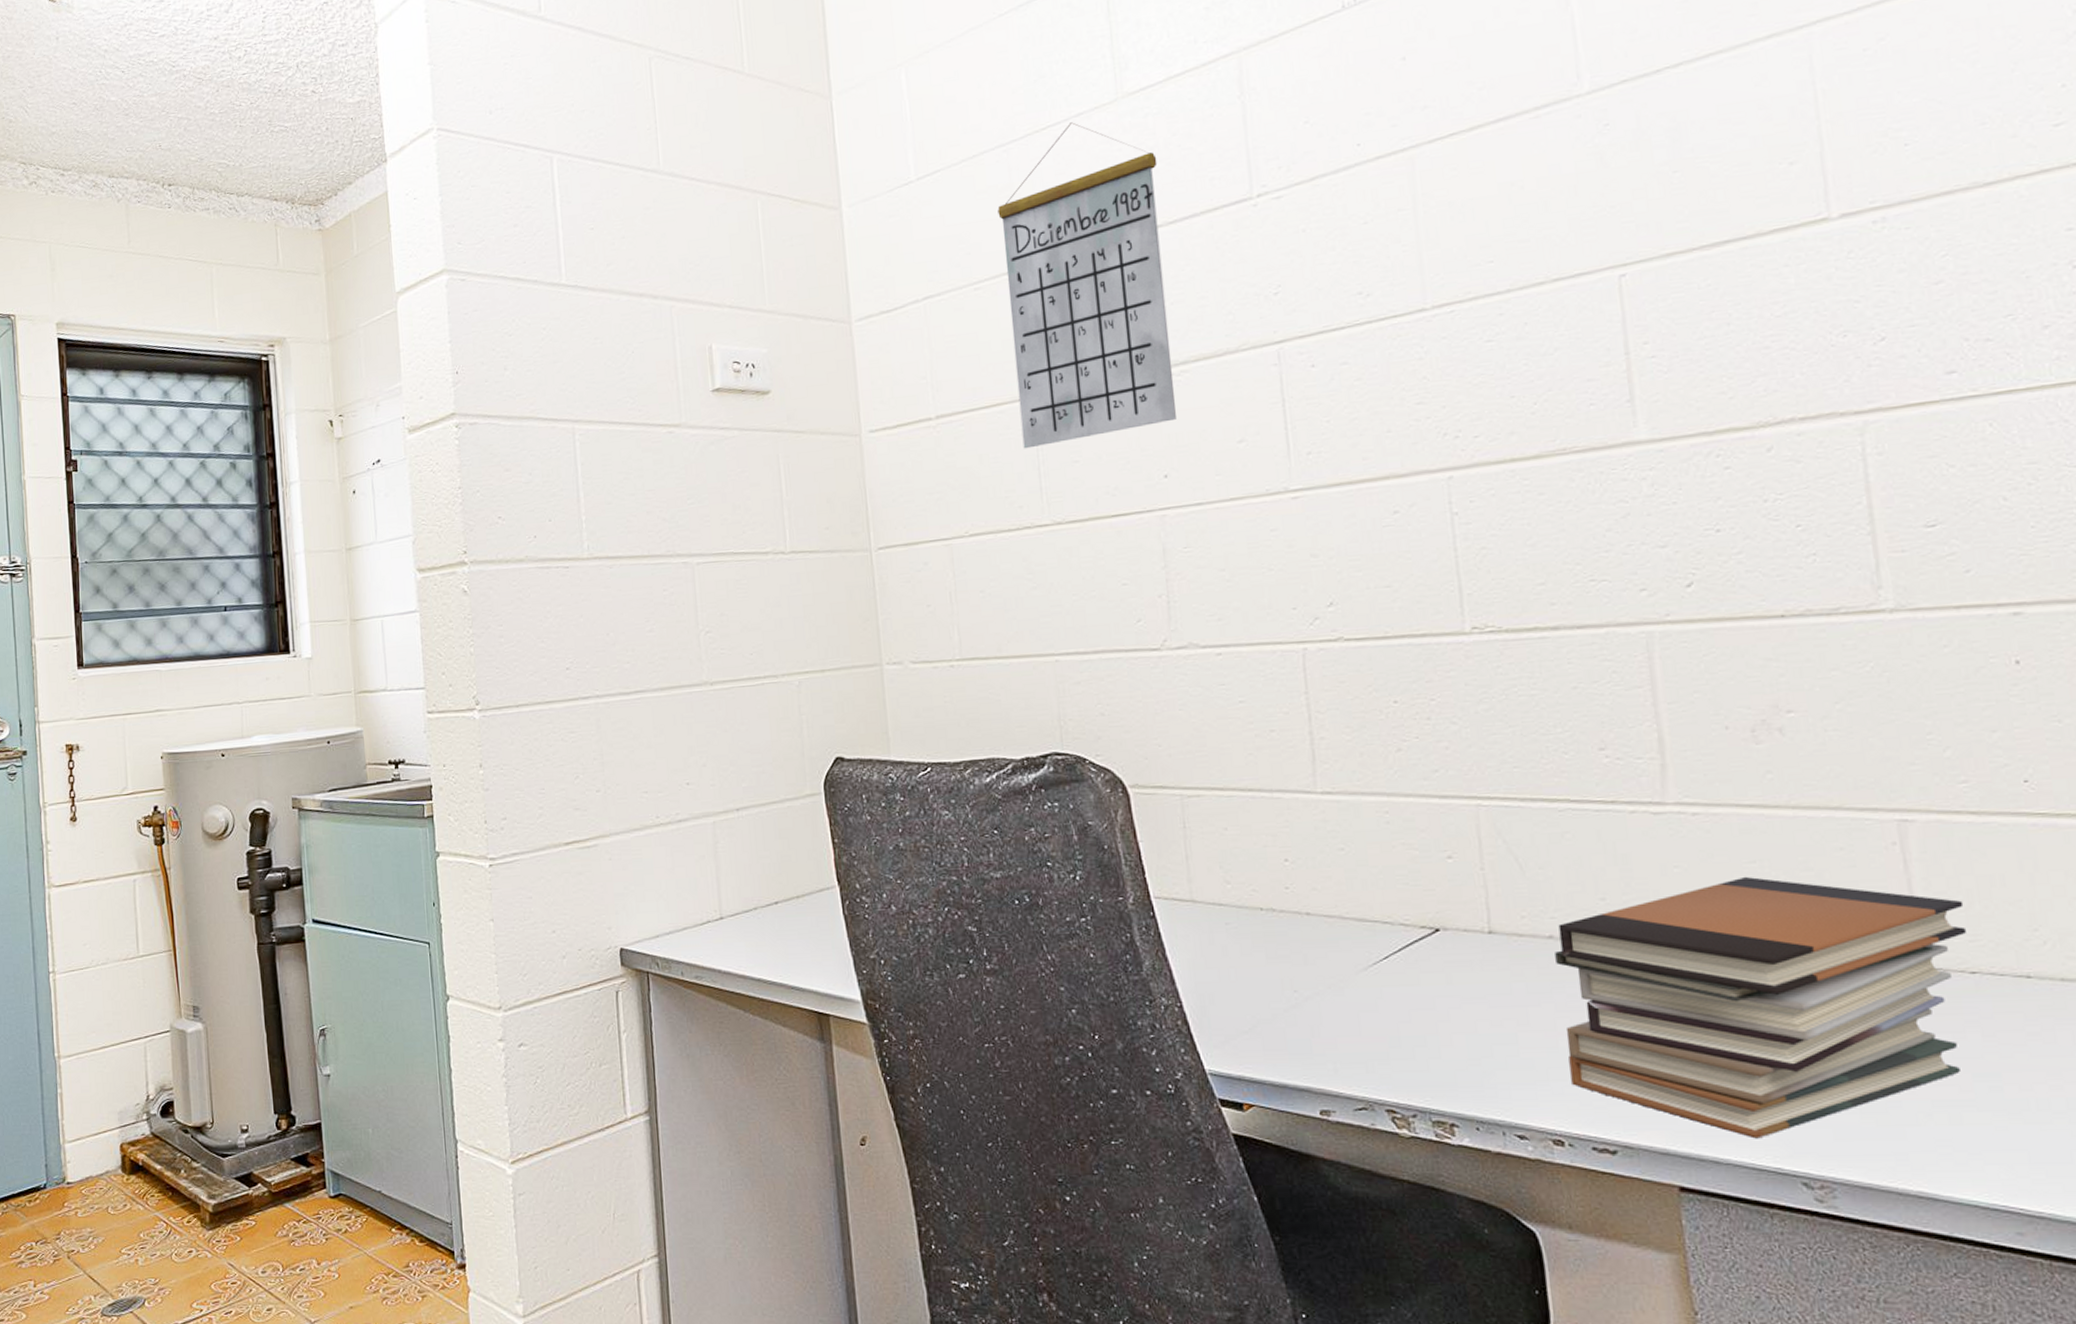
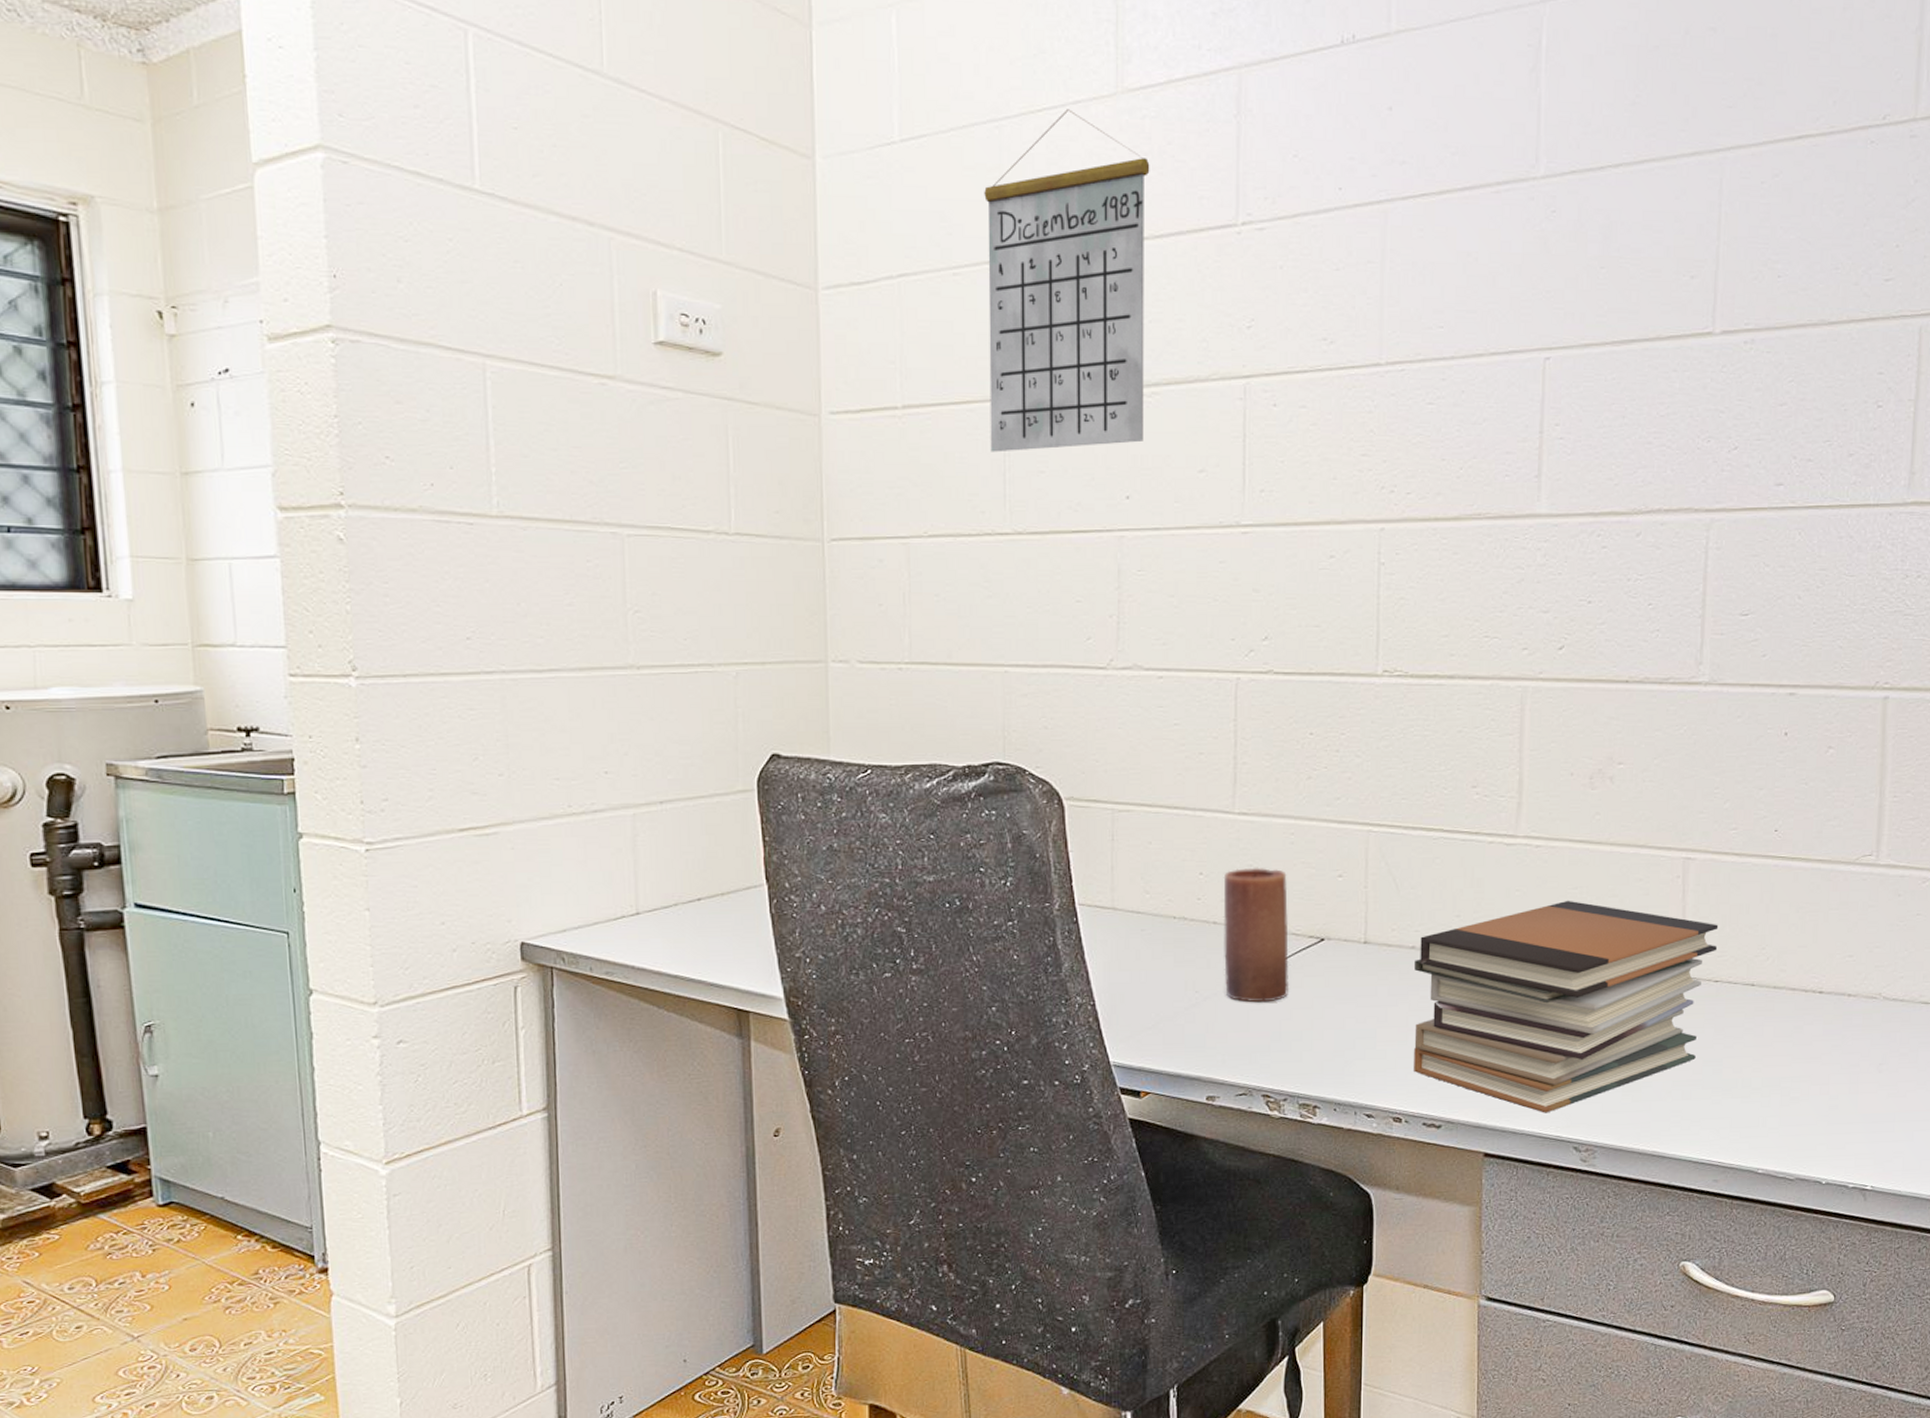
candle: none [1312,850,1404,1002] -> present [1223,867,1290,1002]

